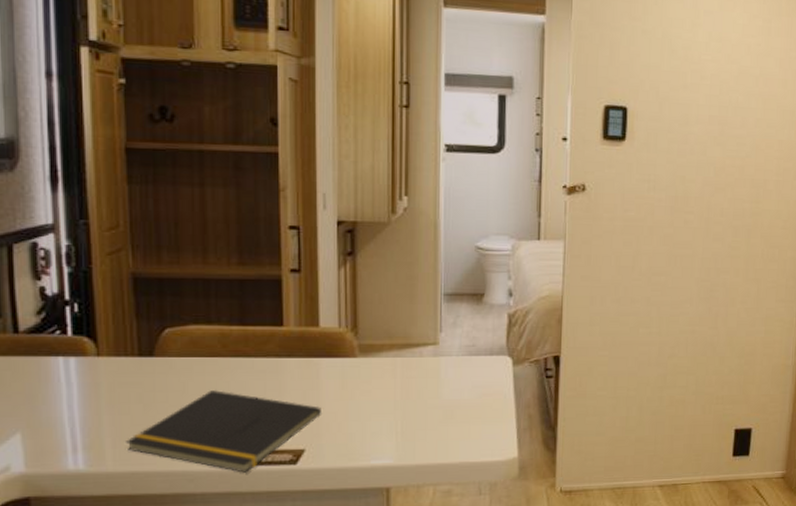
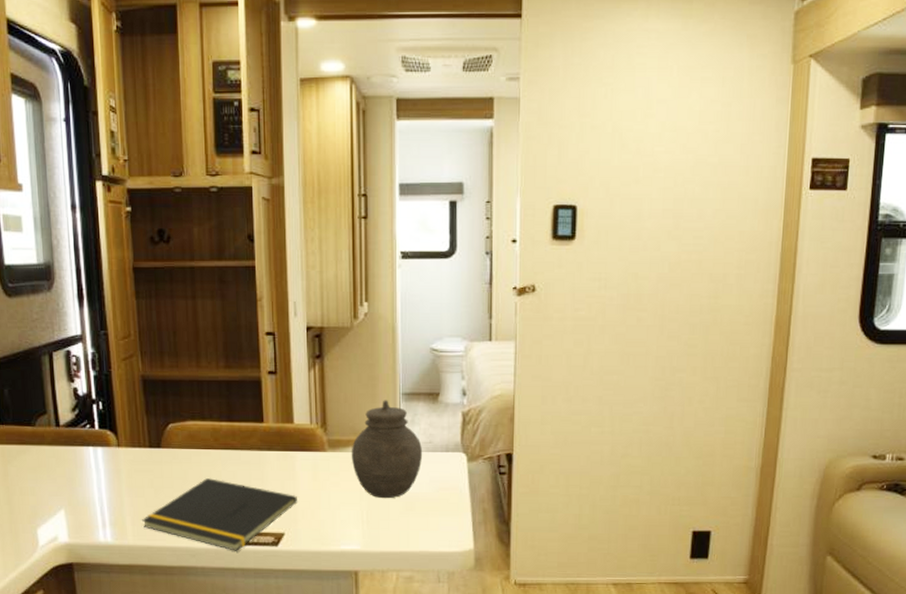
jar: none [385,301,465,407] -> present [351,400,423,499]

